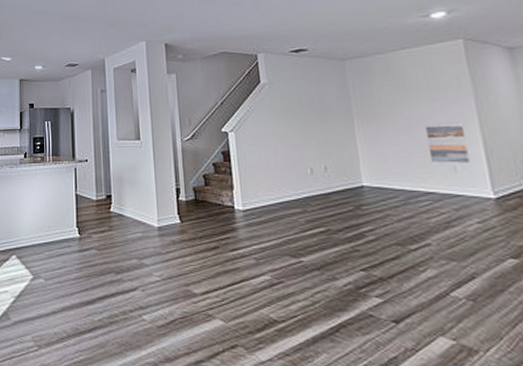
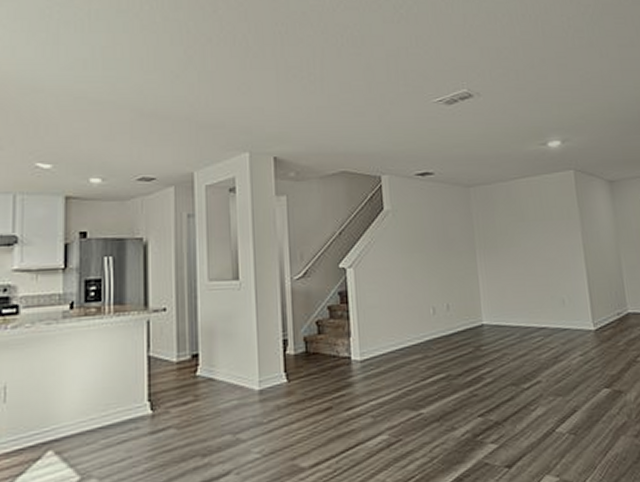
wall art: present [424,121,471,163] -> none [539,254,577,297]

